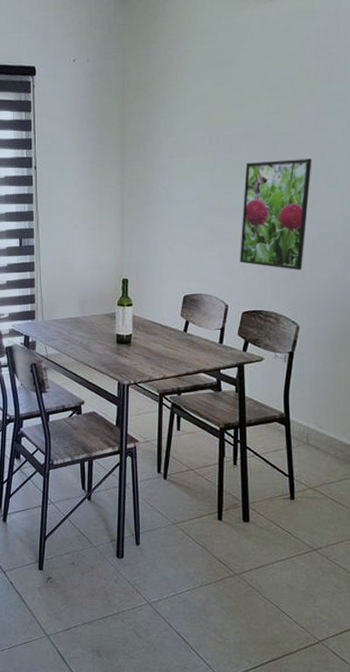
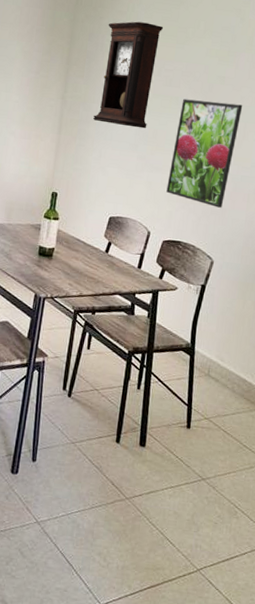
pendulum clock: none [155,91,217,202] -> present [93,21,164,129]

